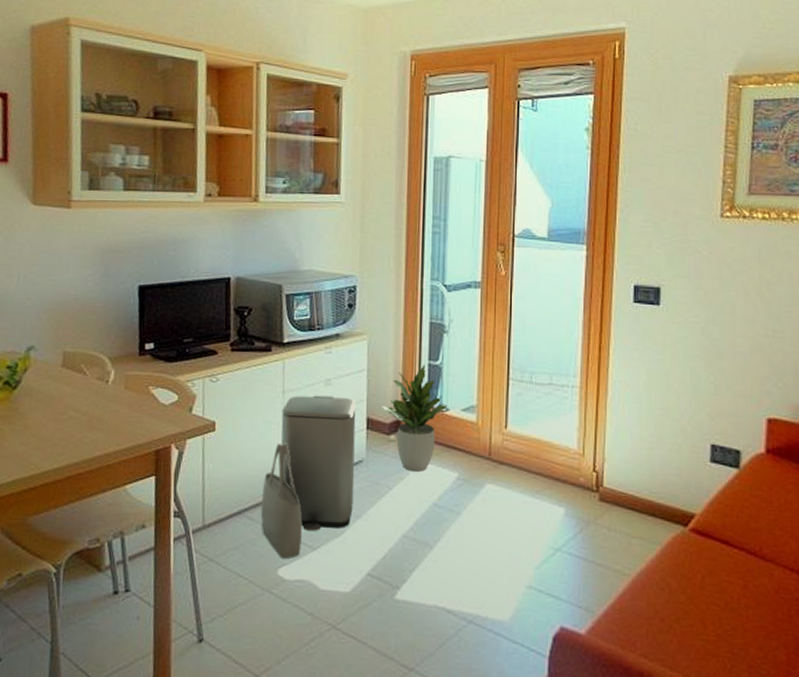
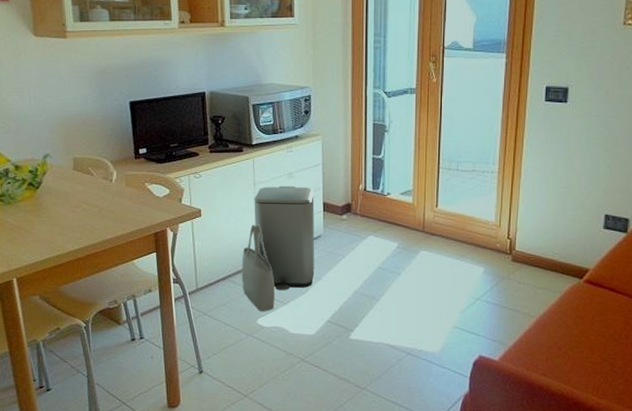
potted plant: present [382,365,448,473] -> none [335,158,389,244]

